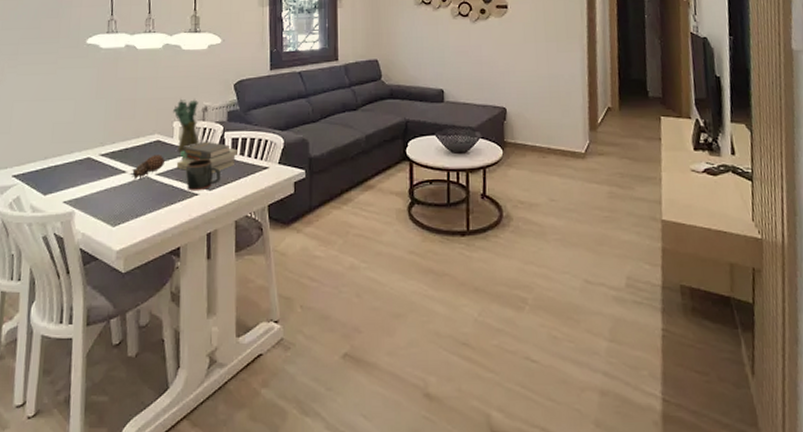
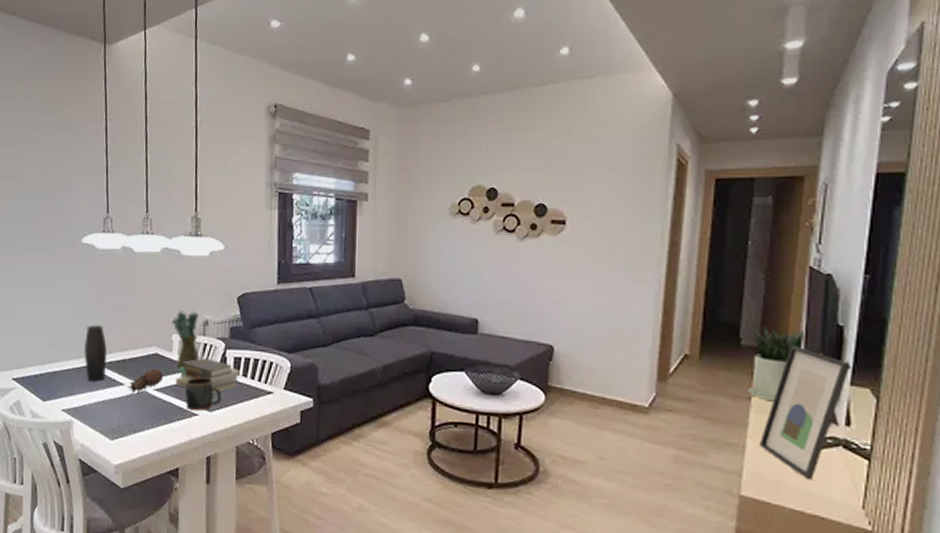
vase: none [87,118,110,172] -> present [84,325,108,382]
planter: none [656,81,694,140] -> present [748,326,803,402]
picture frame: none [671,94,731,202] -> present [759,345,853,481]

